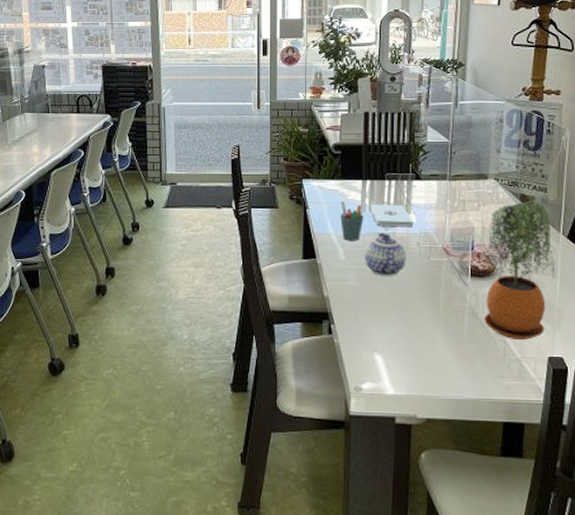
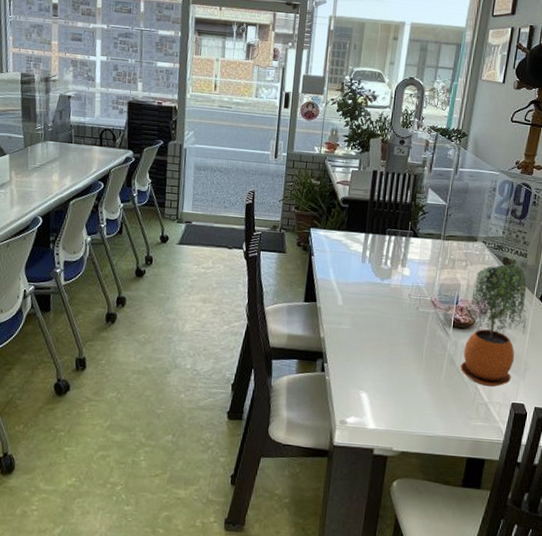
pen holder: present [340,201,364,241] -> none [341,251,363,289]
teapot: present [364,232,406,276] -> none [360,282,398,323]
notepad: present [370,204,414,226] -> none [370,256,408,279]

